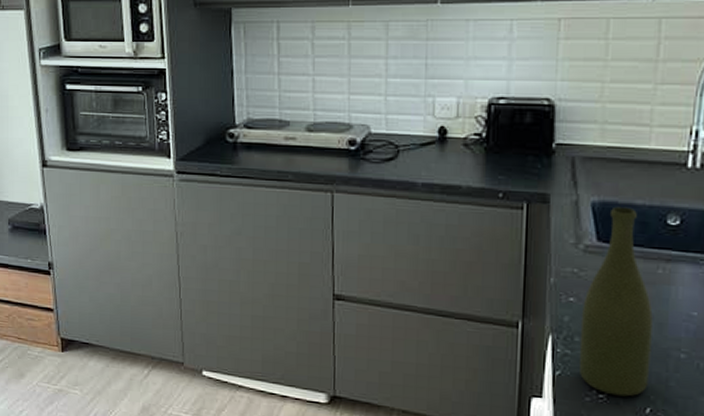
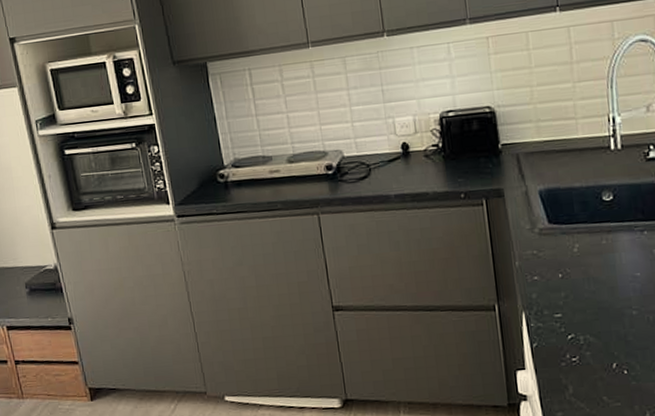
bottle: present [578,206,653,397] -> none [545,190,611,357]

